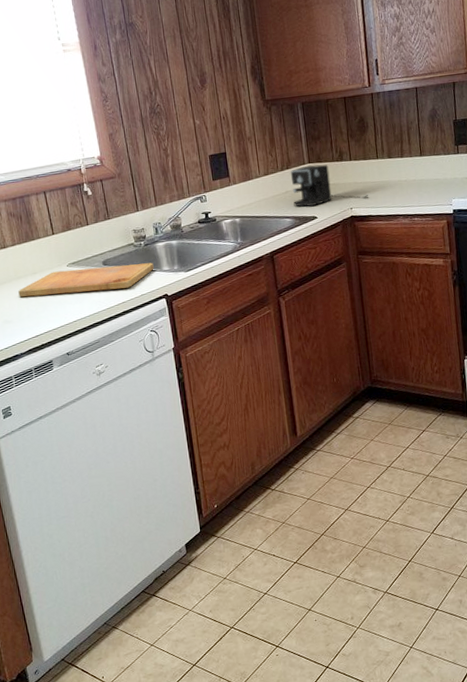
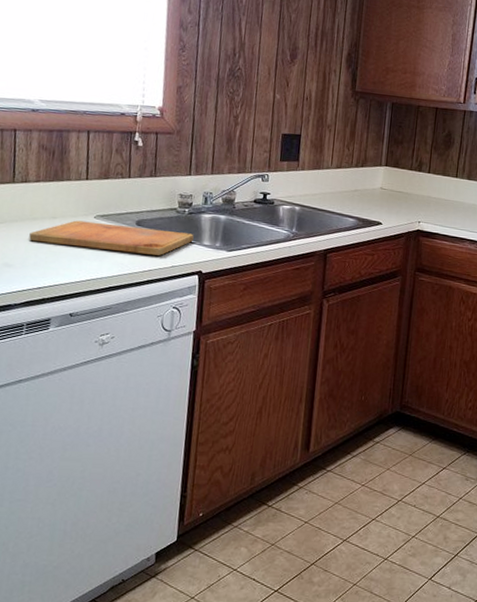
coffee maker: present [290,164,368,207] -> none [360,168,439,215]

